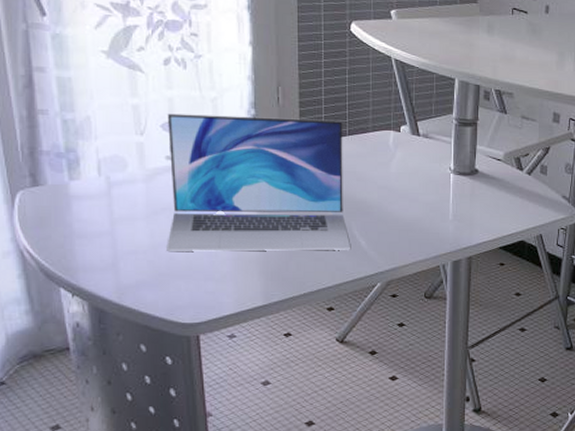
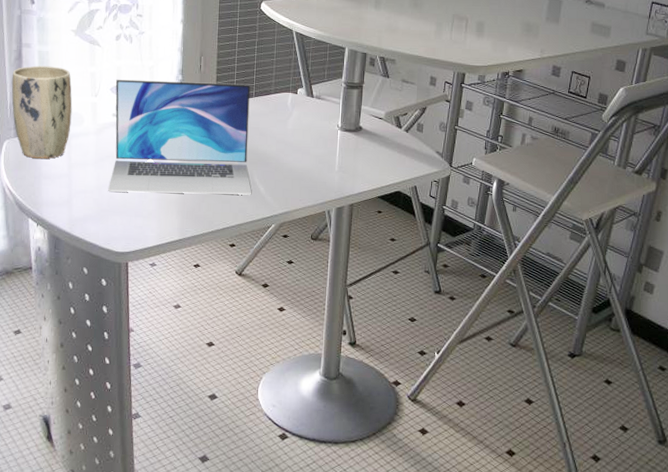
plant pot: none [21,95,110,213] -> present [11,65,73,159]

